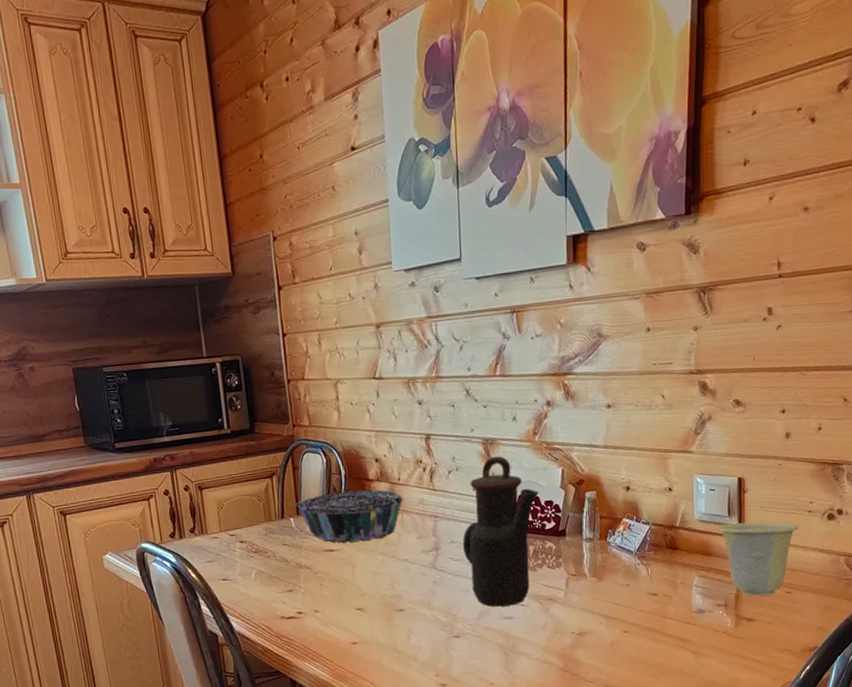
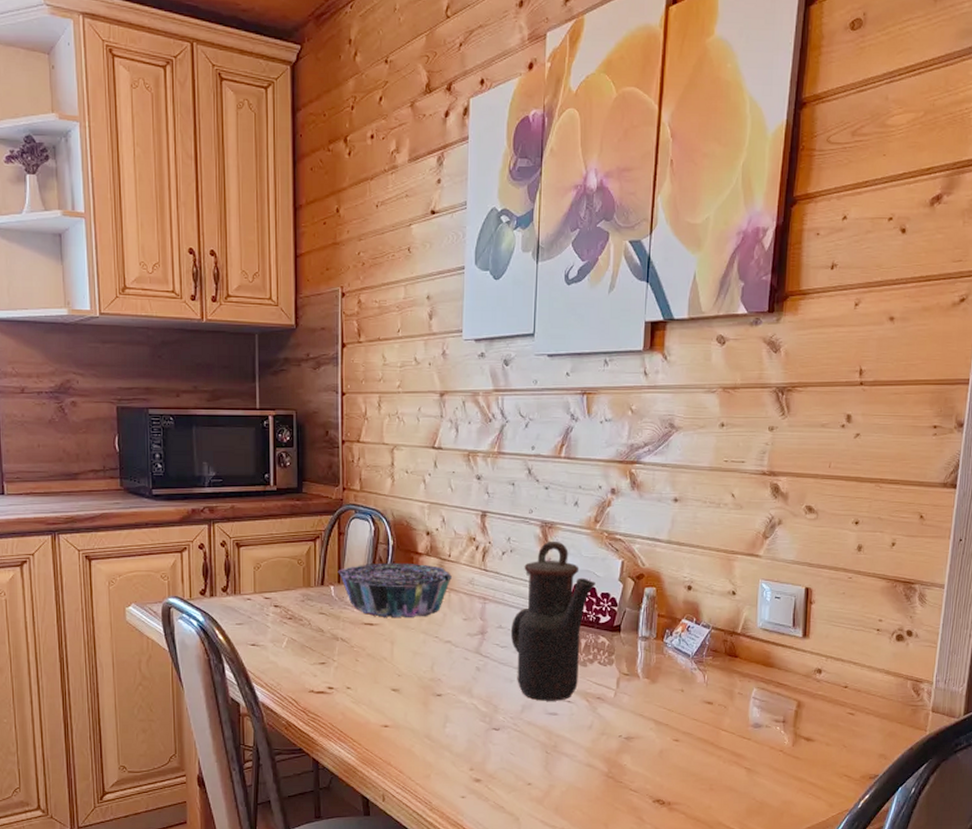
cup: present [716,522,798,597] -> none [779,634,865,715]

